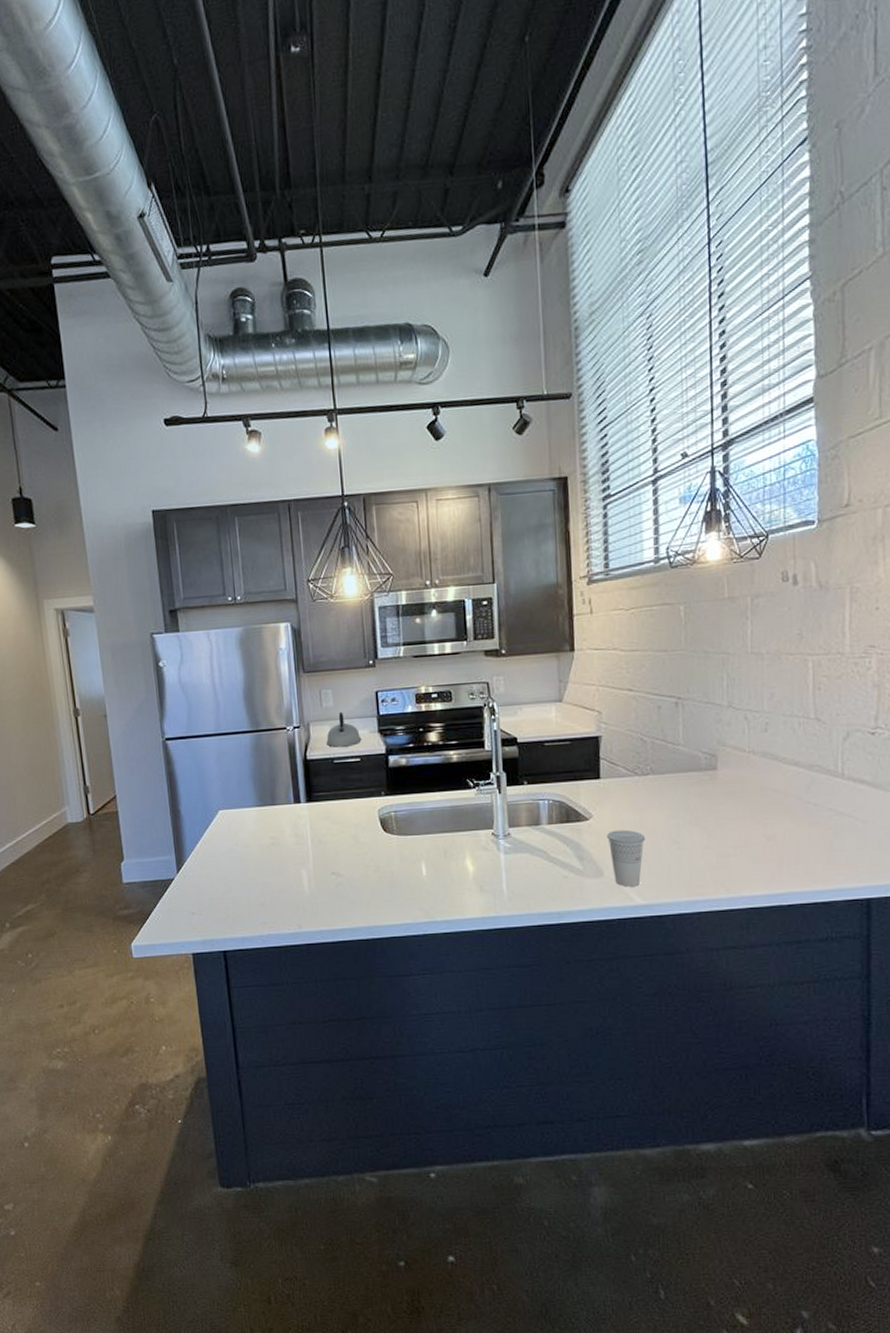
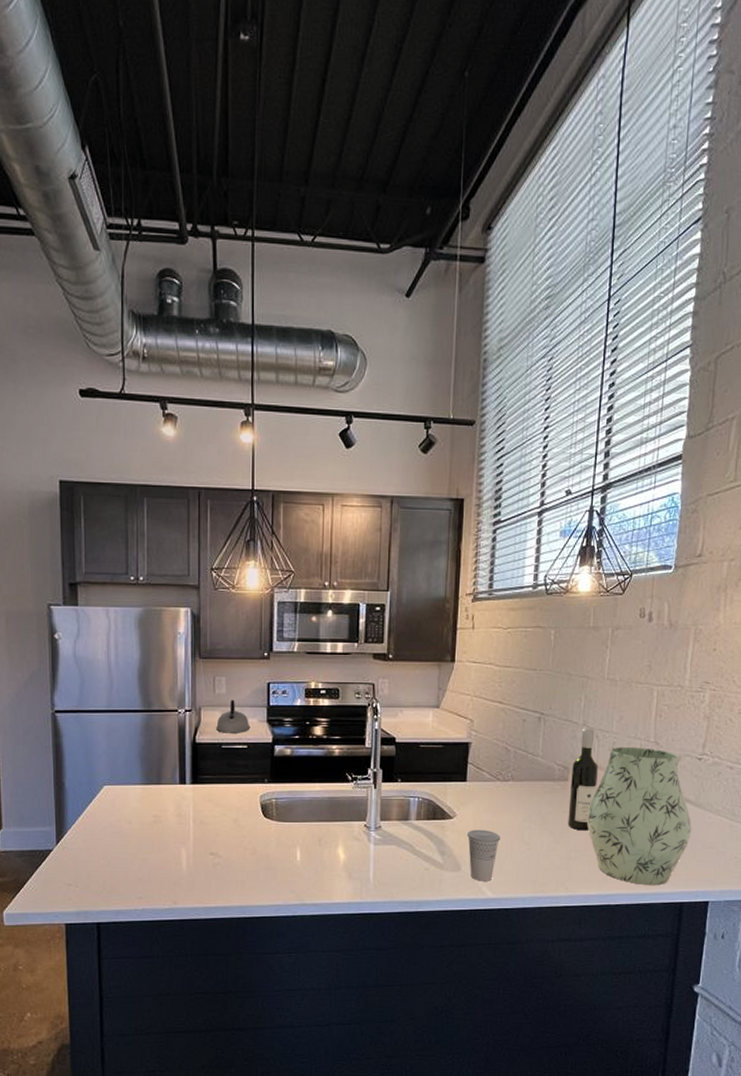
bottle: none [720,709,752,824] -> present [567,728,598,831]
vase: none [743,725,872,881] -> present [586,746,692,885]

